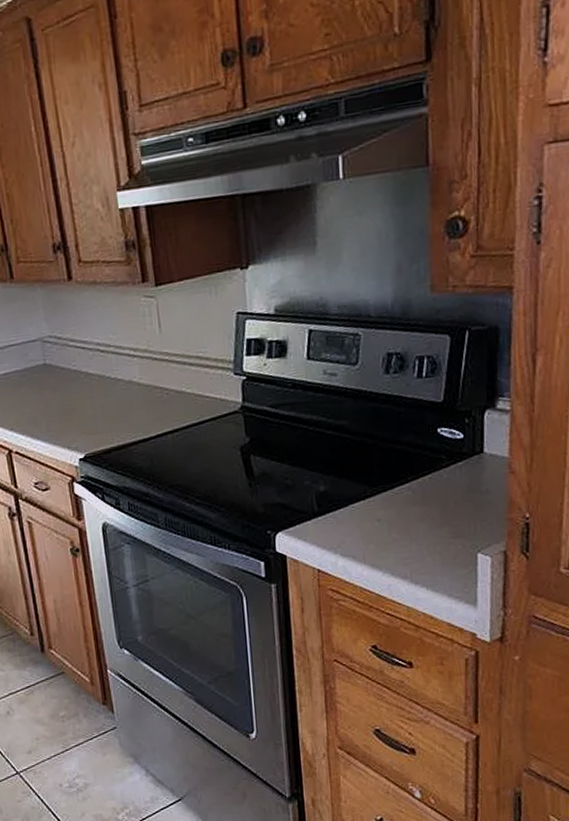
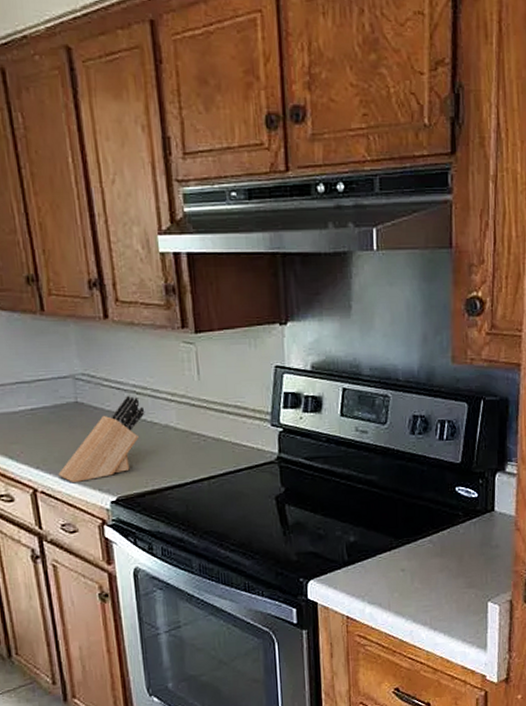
knife block: none [30,353,109,443] -> present [58,395,145,484]

